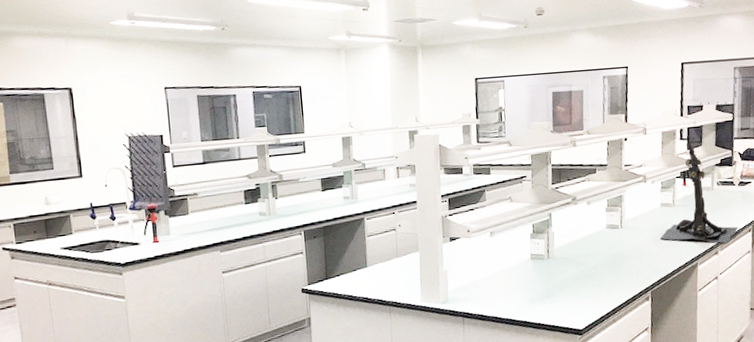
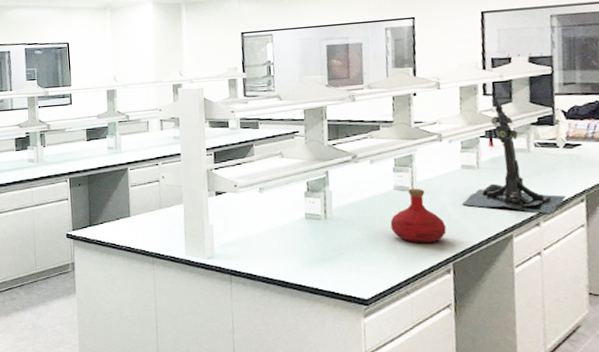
bottle: none [602,226,647,276] -> present [390,188,447,243]

